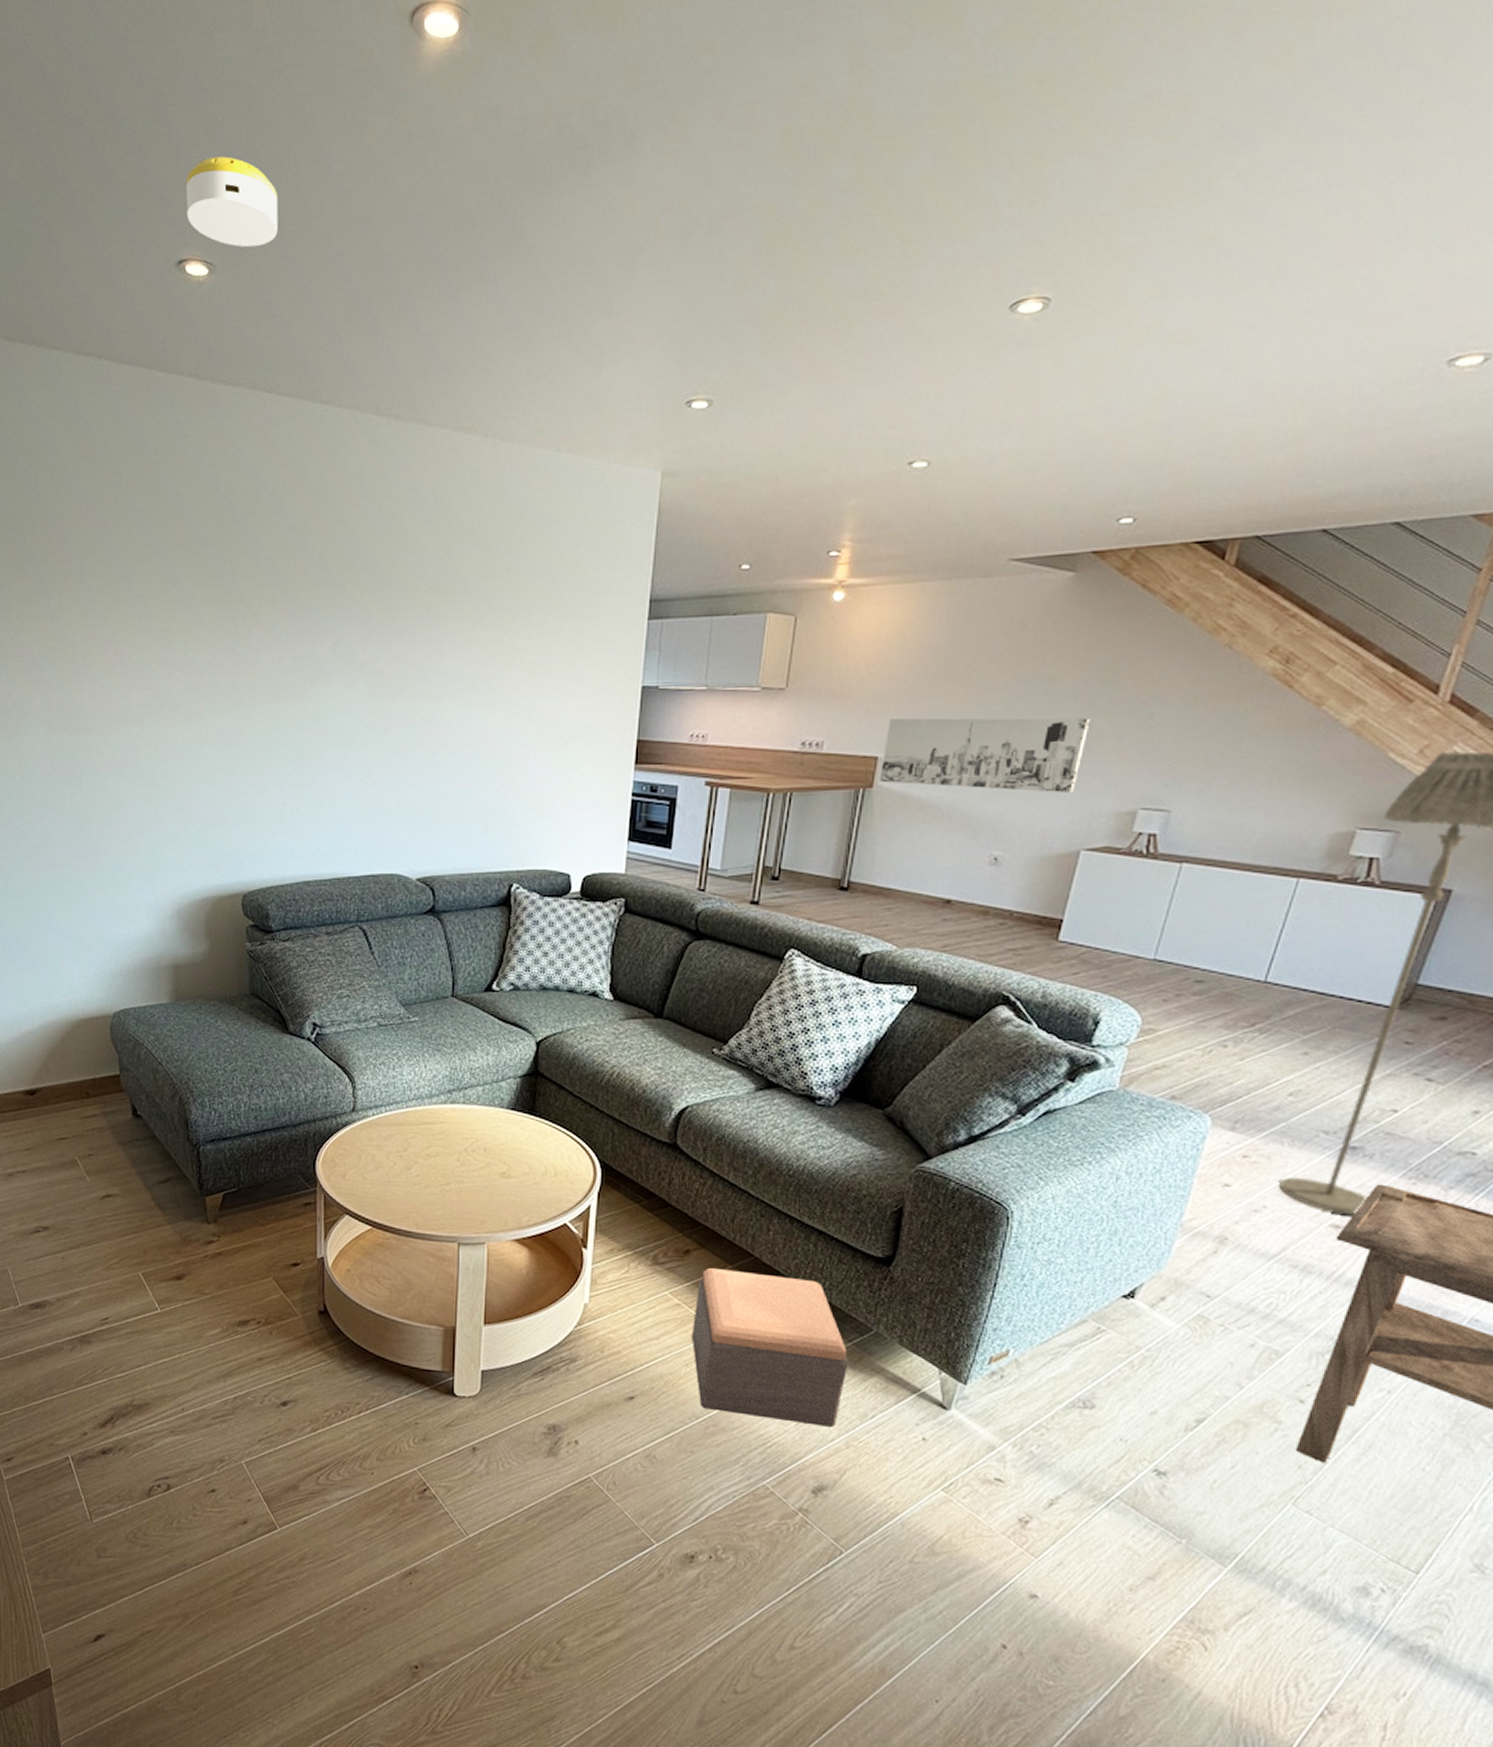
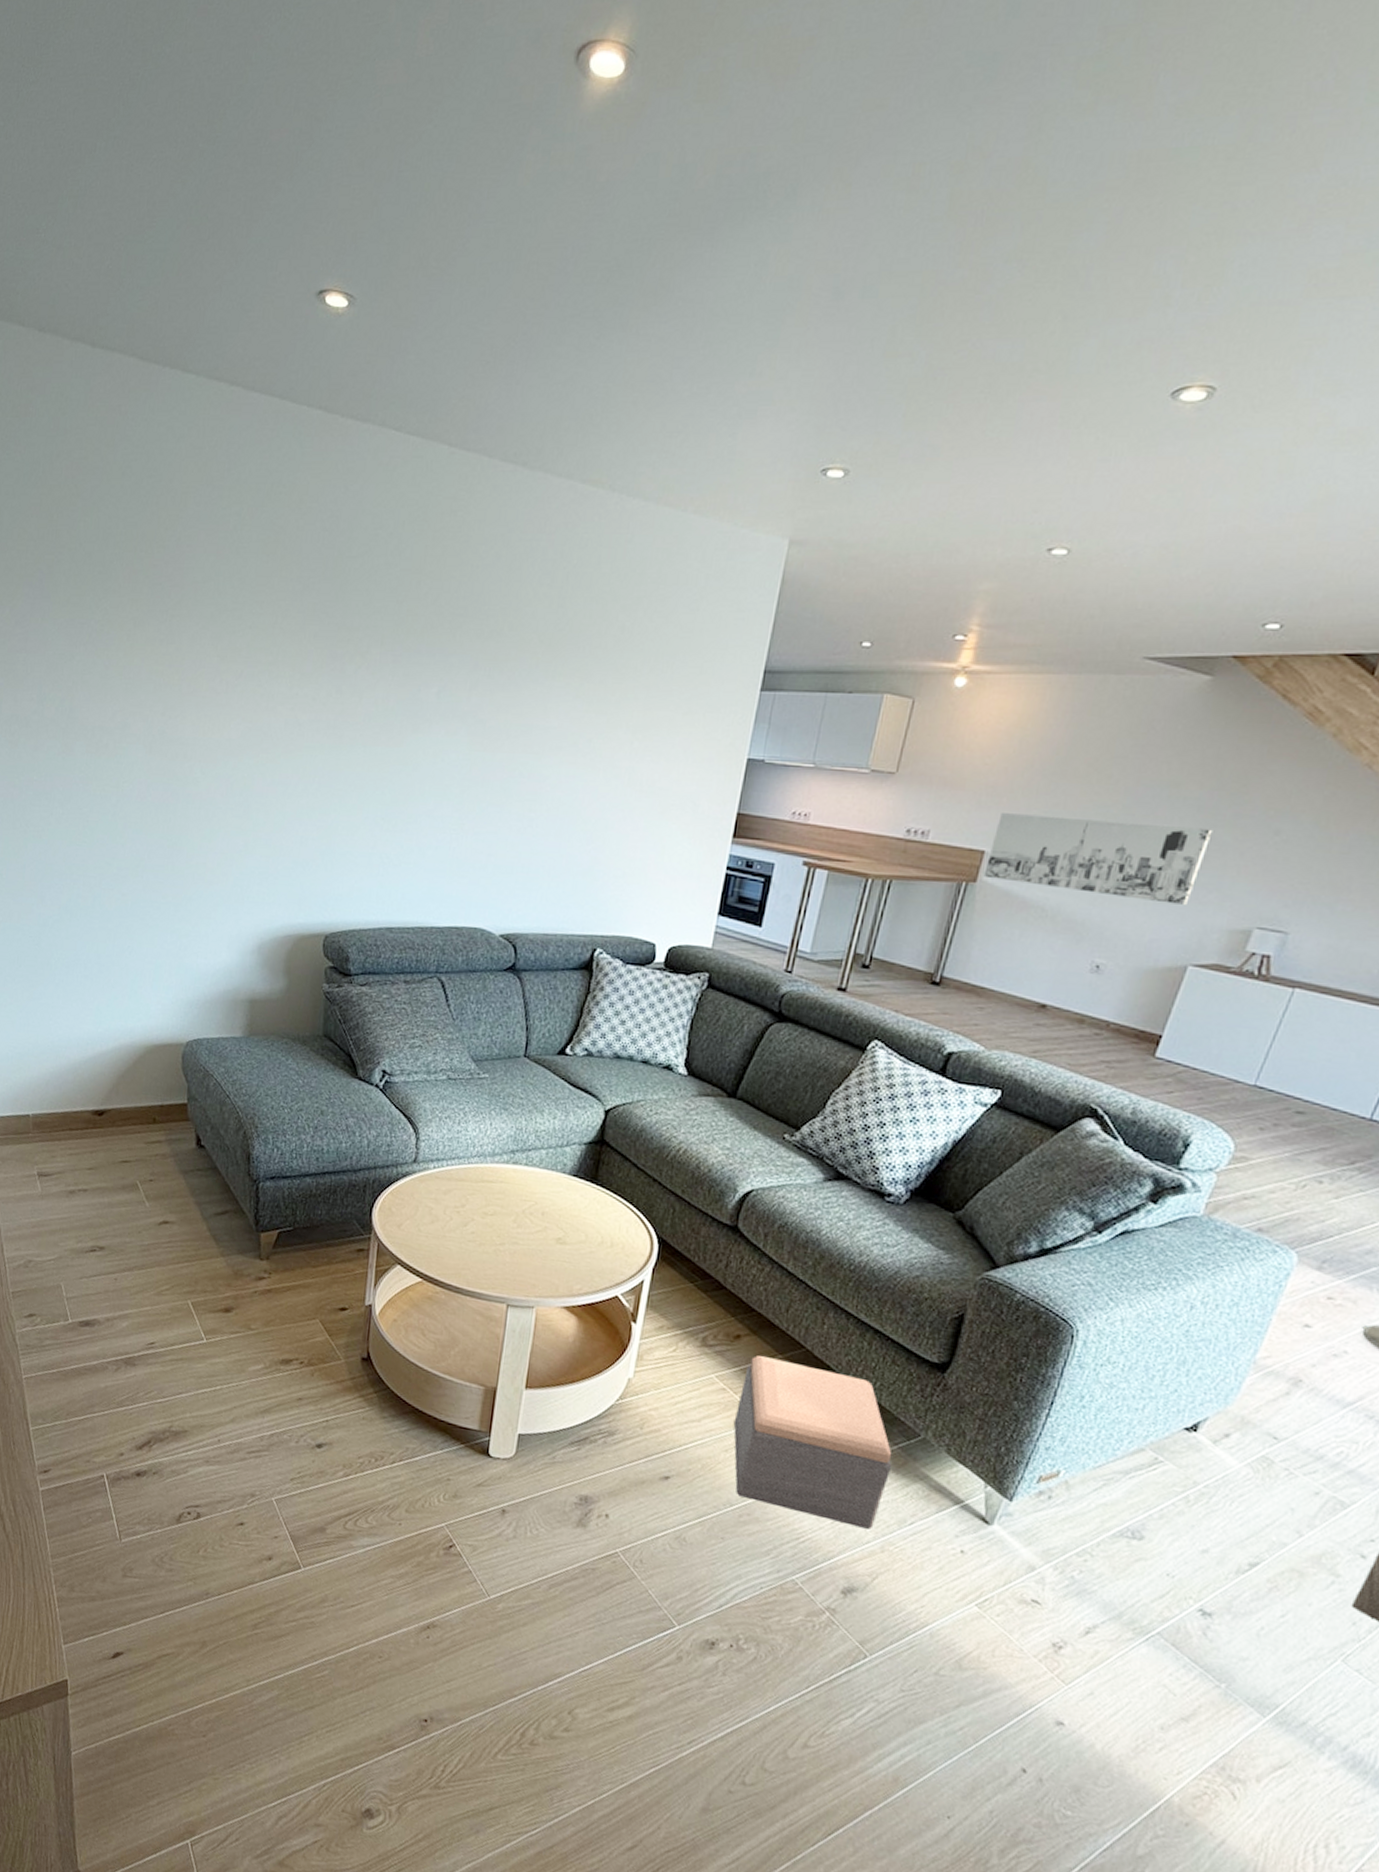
smoke detector: present [186,156,278,248] -> none [331,187,425,282]

